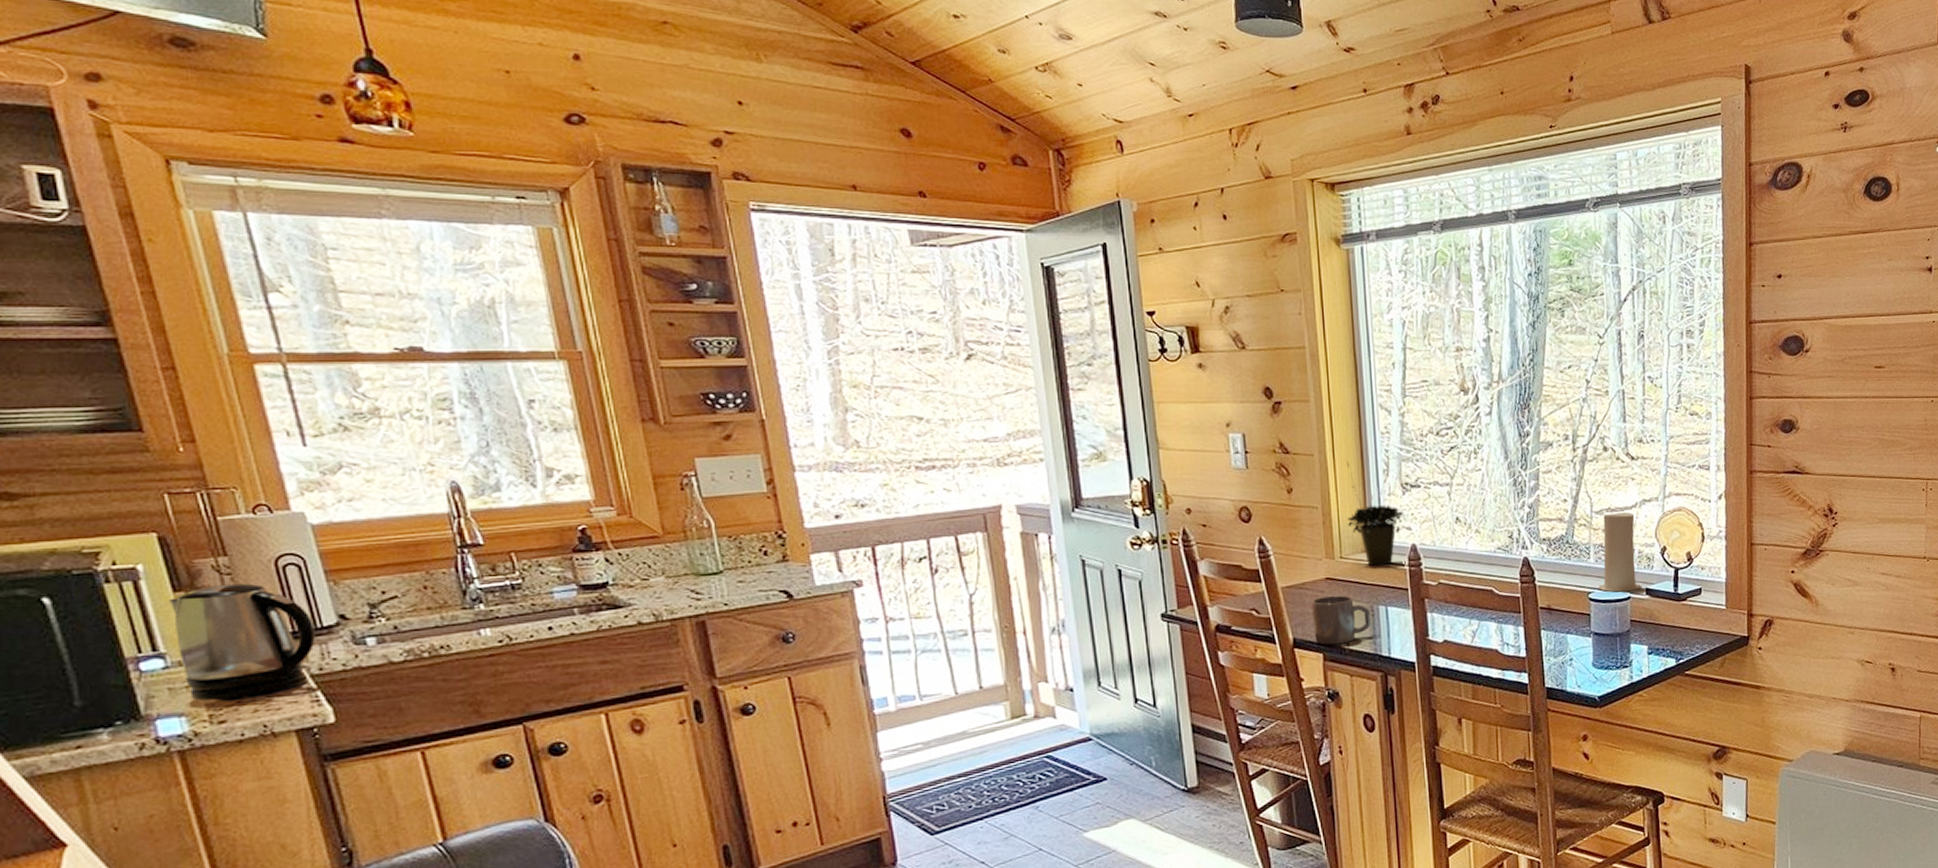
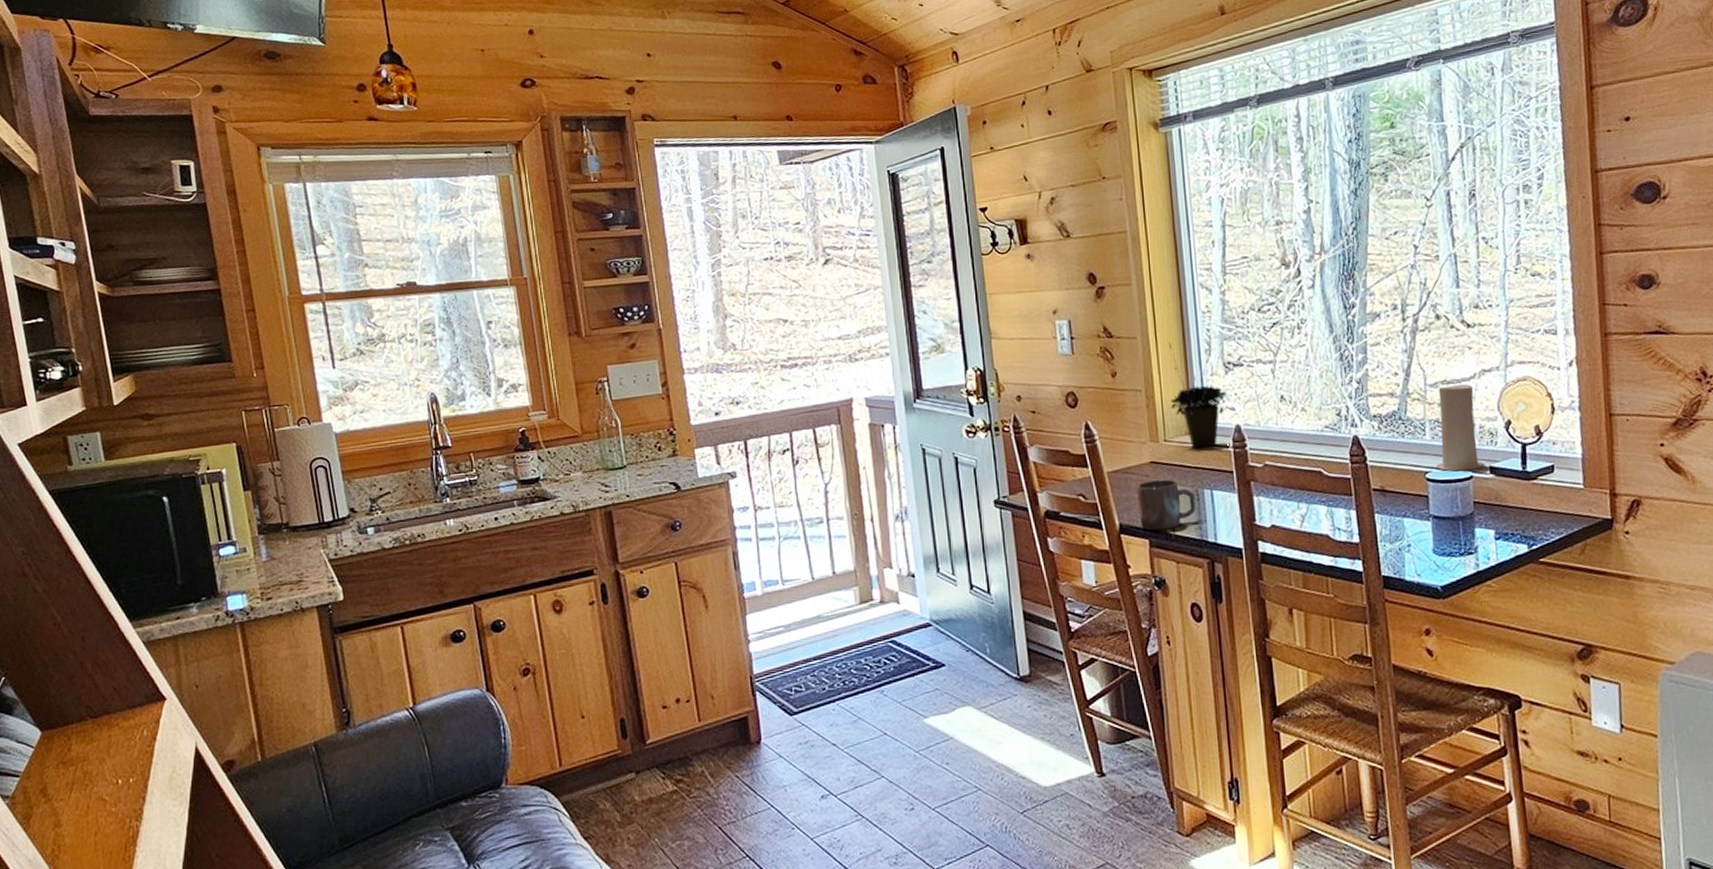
kettle: present [169,583,316,702] -> none [241,483,334,582]

